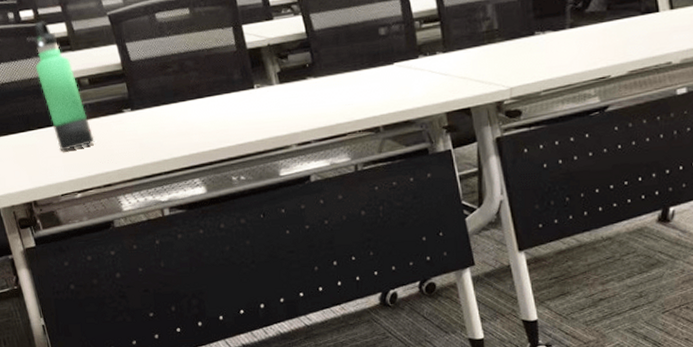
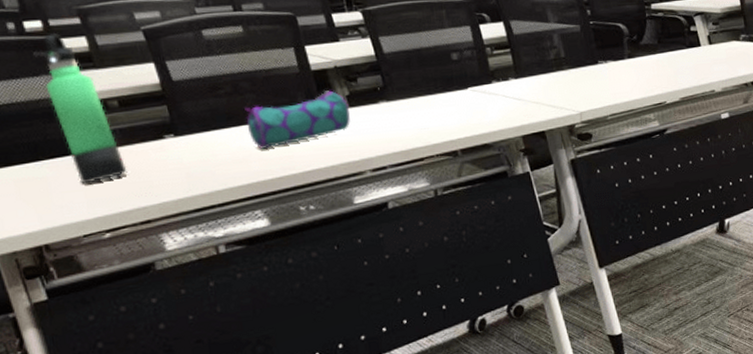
pencil case: none [188,67,280,123] -> present [244,90,350,149]

